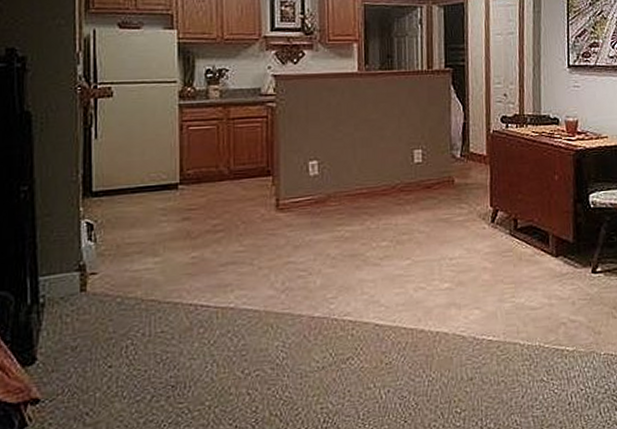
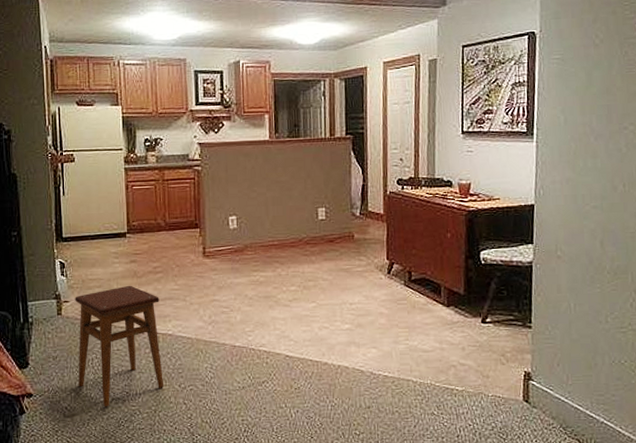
stool: none [106,248,223,408] -> present [75,285,165,407]

